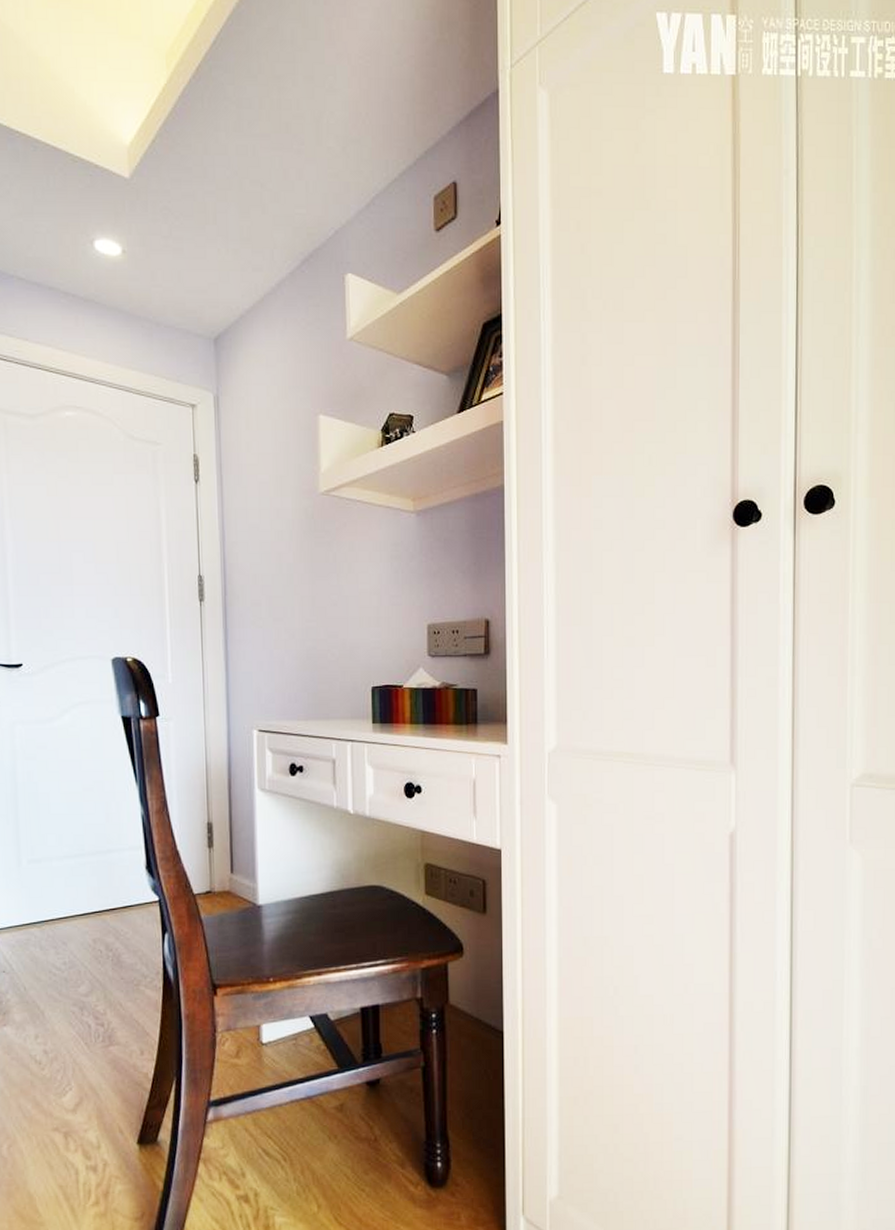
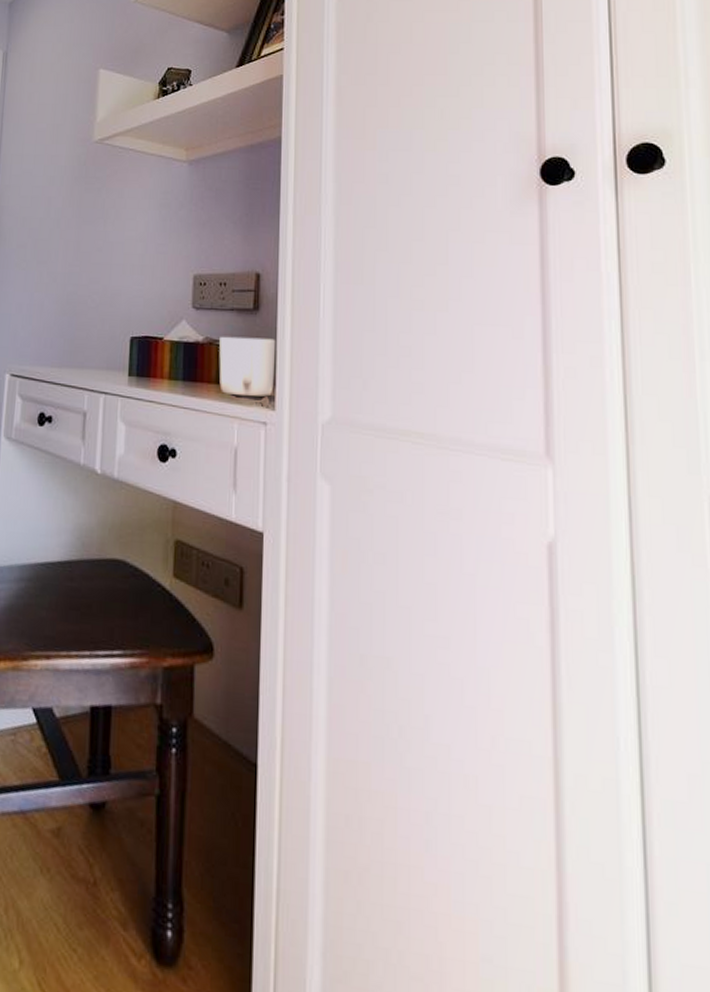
mug: none [455,680,506,734] -> present [219,336,276,397]

